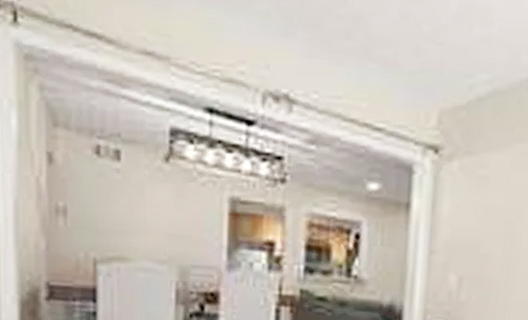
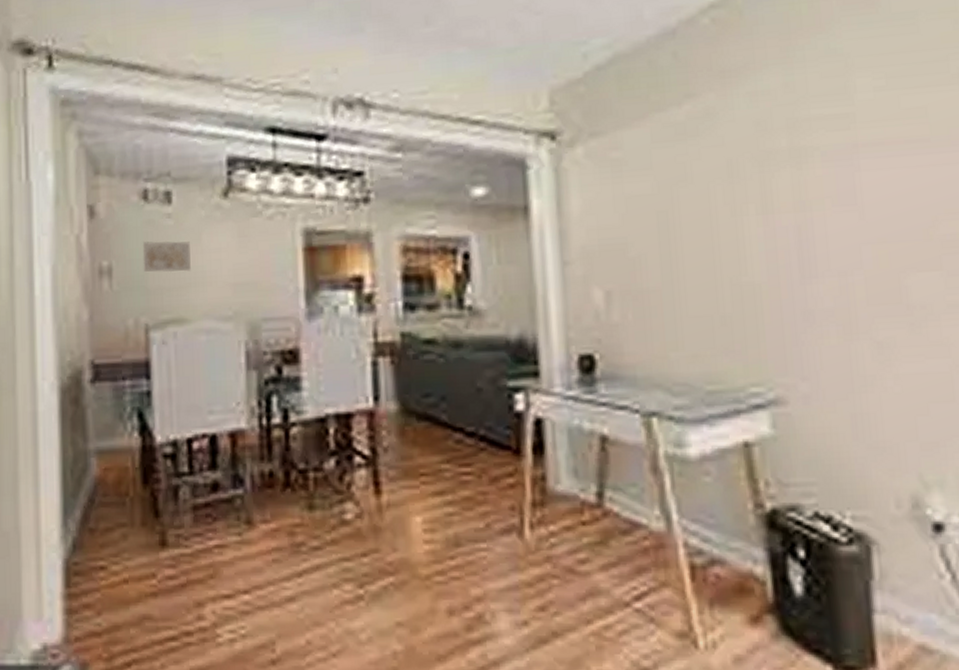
wall art: none [94,189,134,220] -> present [142,240,191,273]

